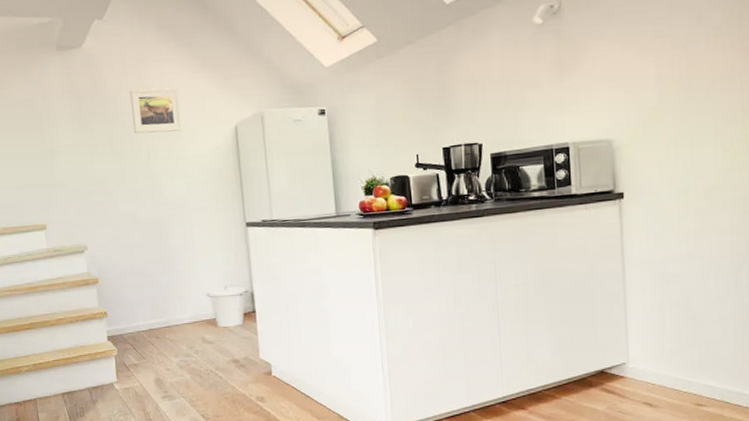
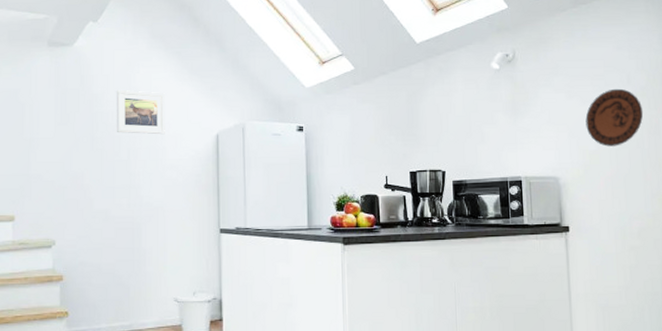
decorative plate: none [645,31,716,101] -> present [585,88,644,147]

